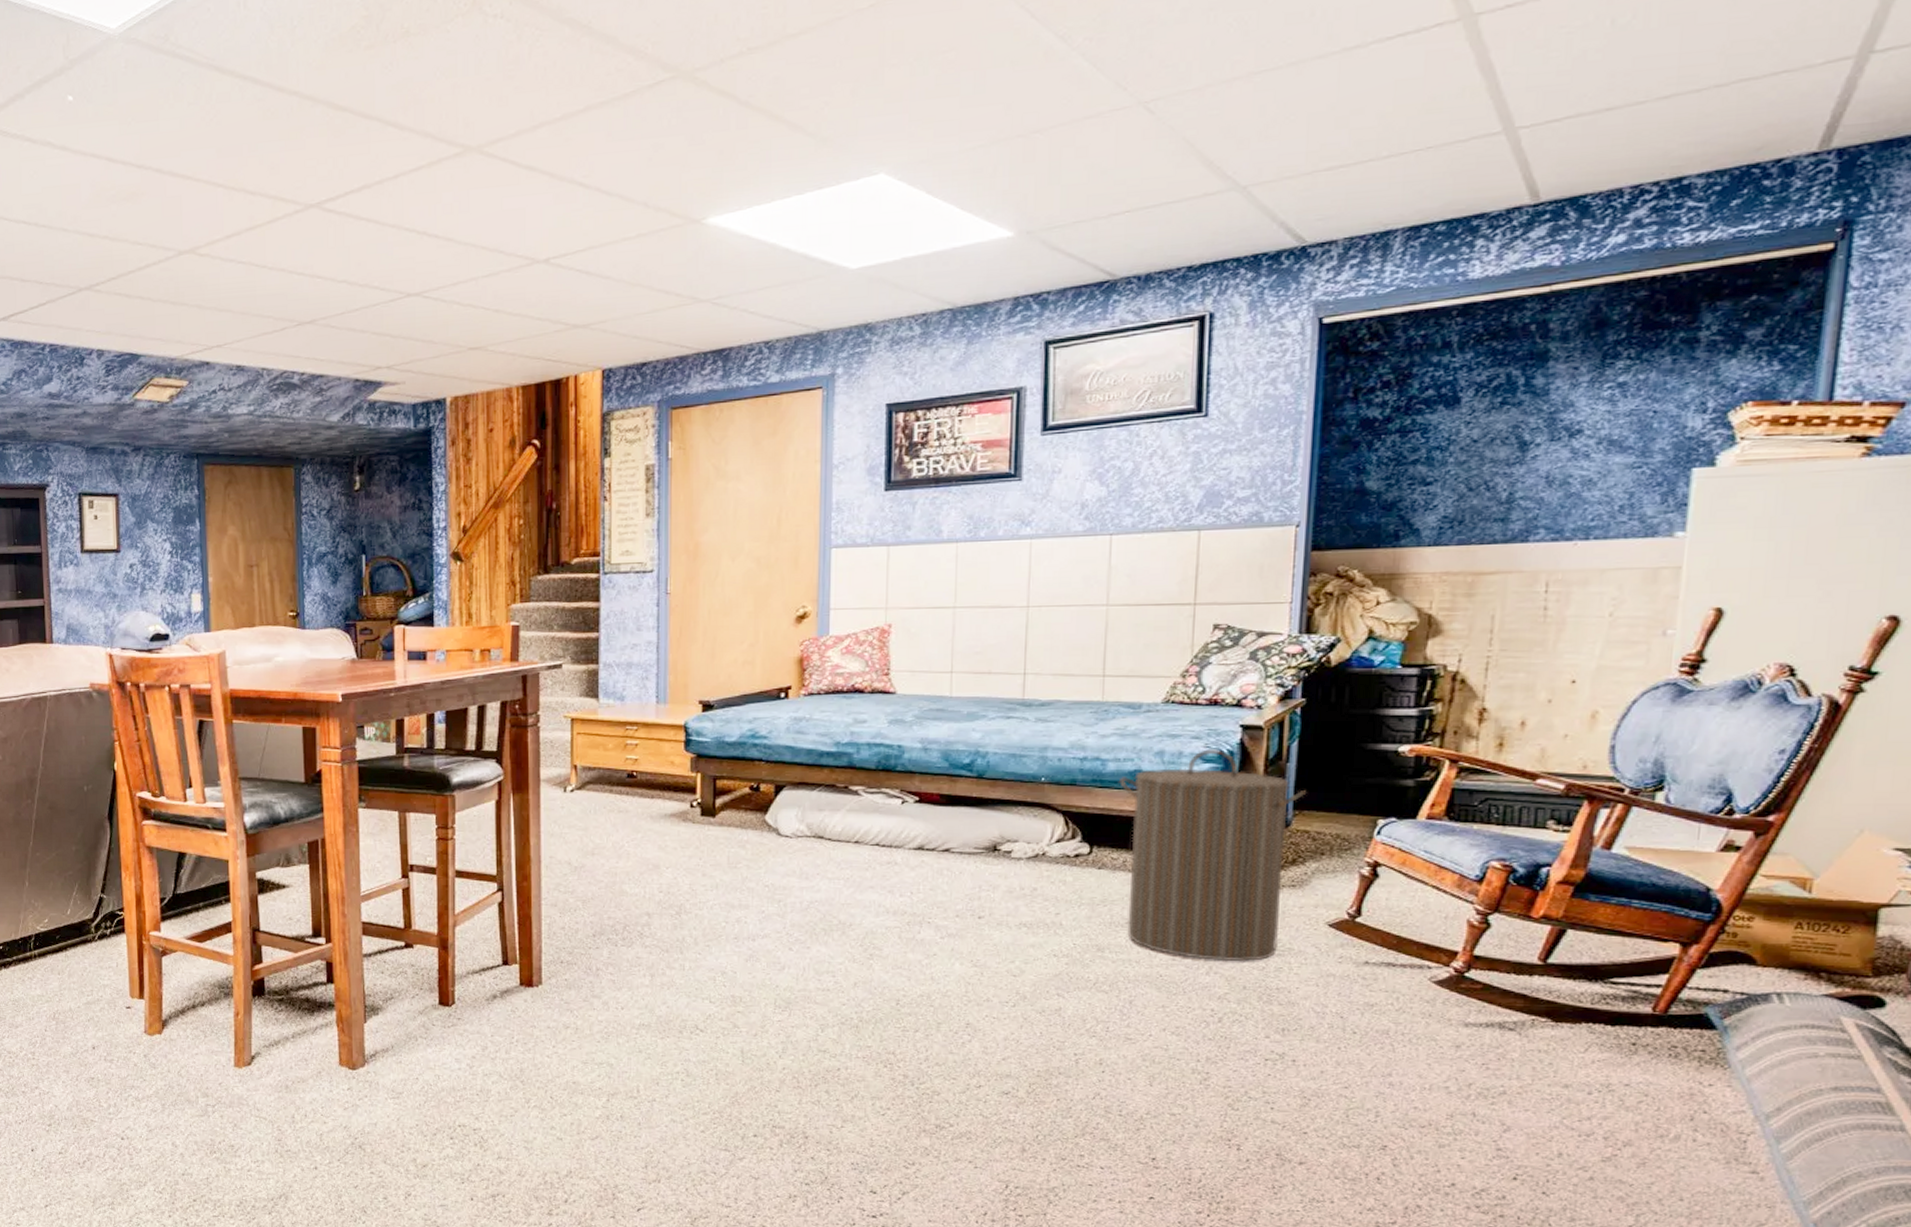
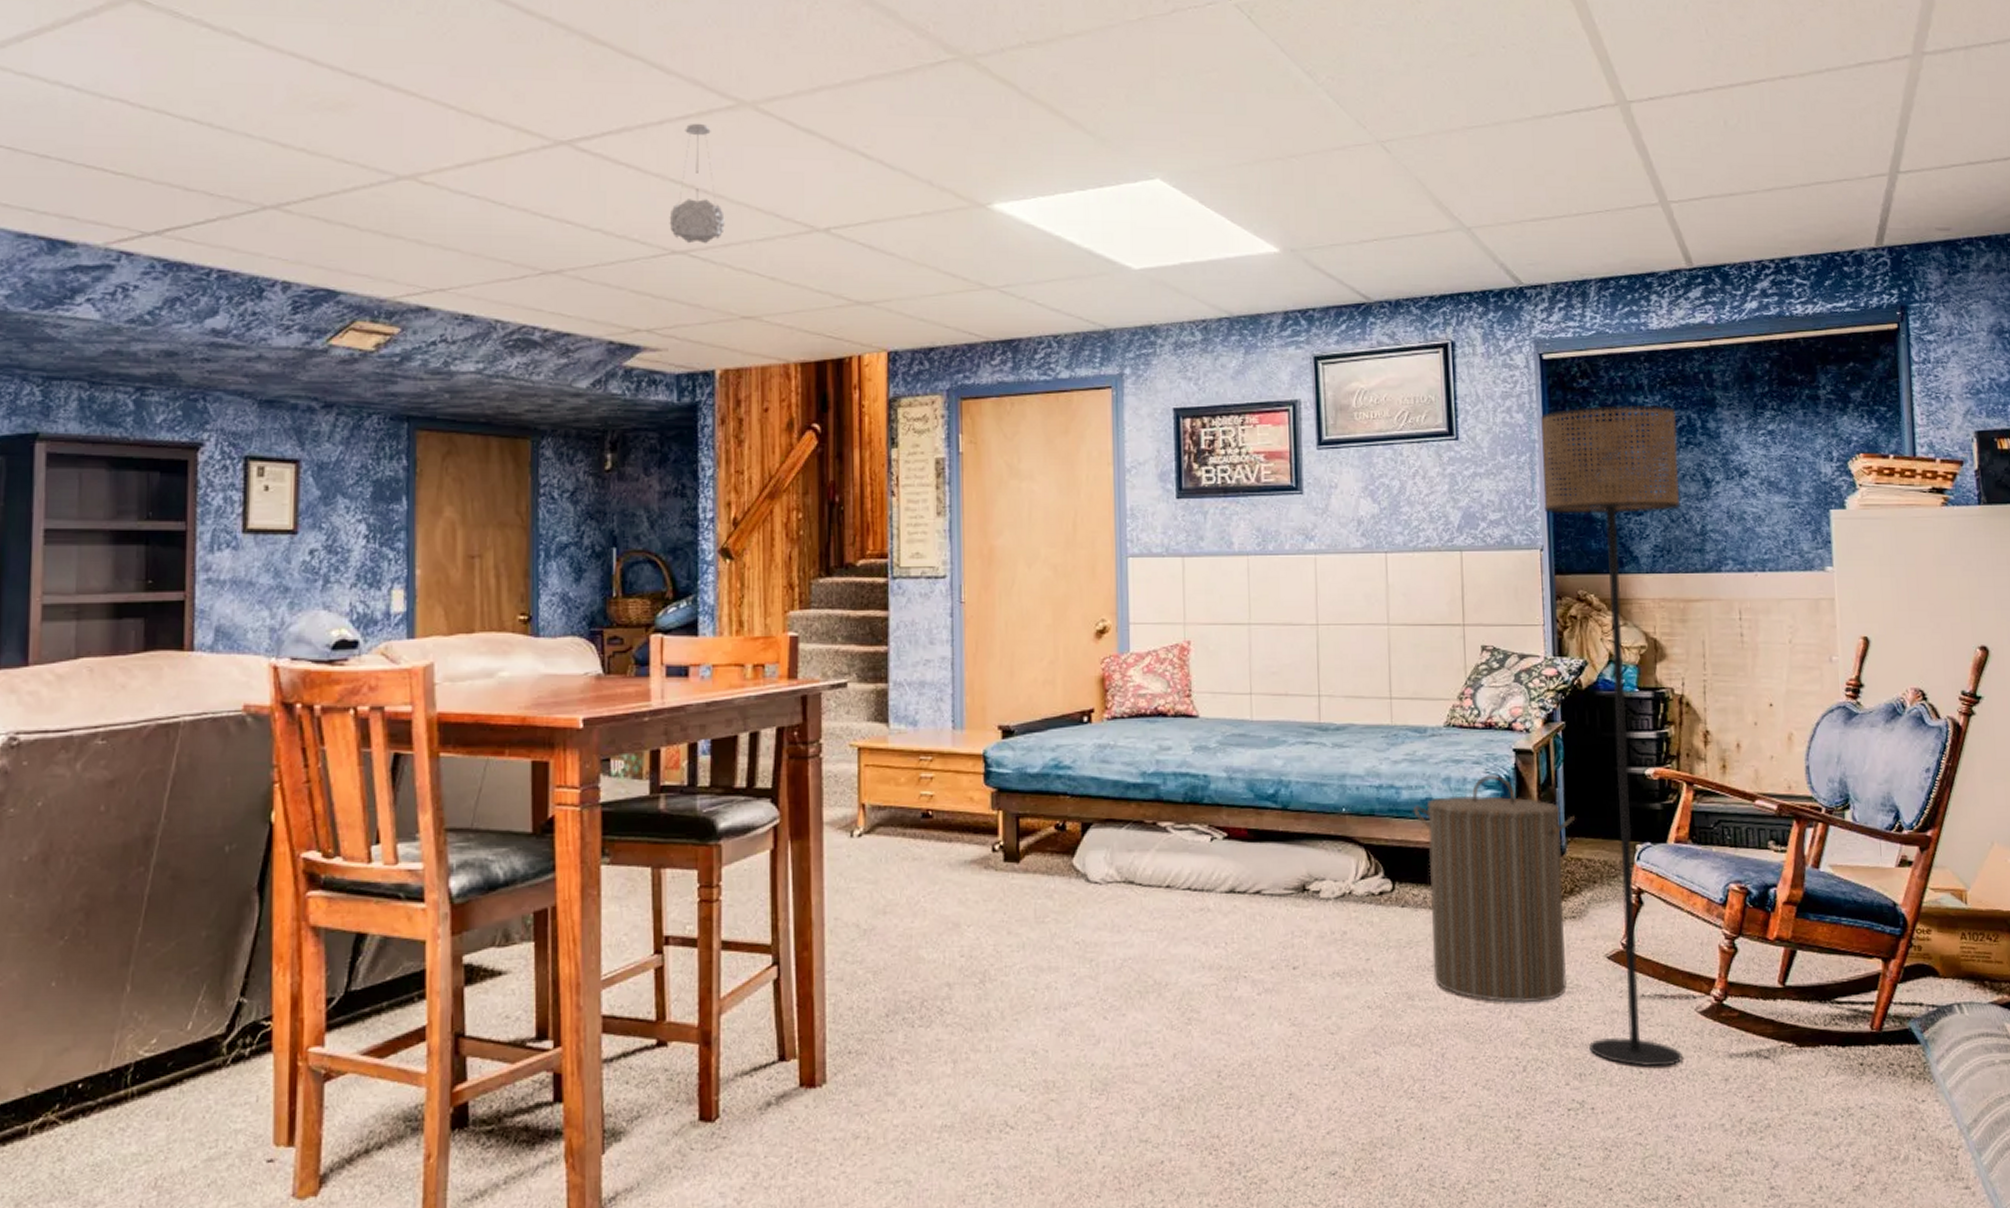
pendant light: none [404,173,454,286] -> present [669,123,725,244]
floor lamp: none [1295,363,1492,1029] -> present [1540,404,1682,1068]

